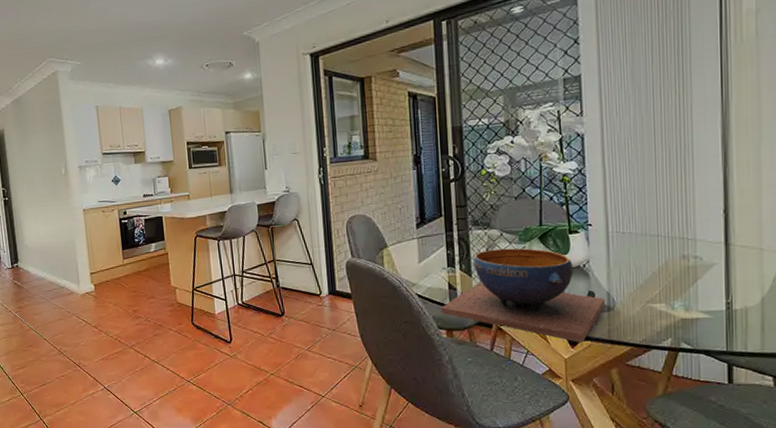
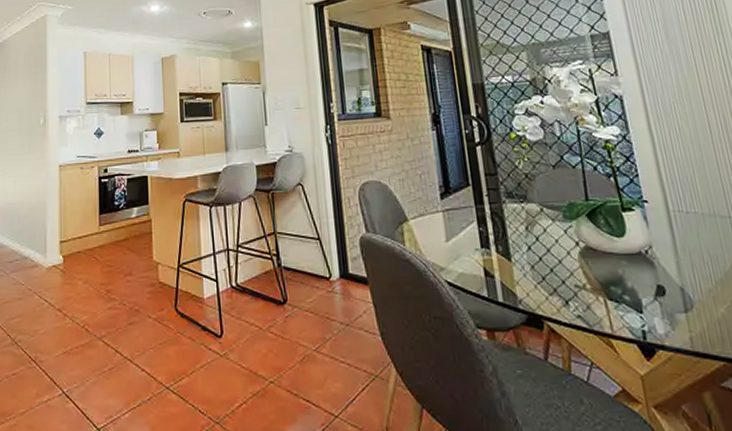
decorative bowl: present [441,248,605,343] -> none [477,226,680,354]

